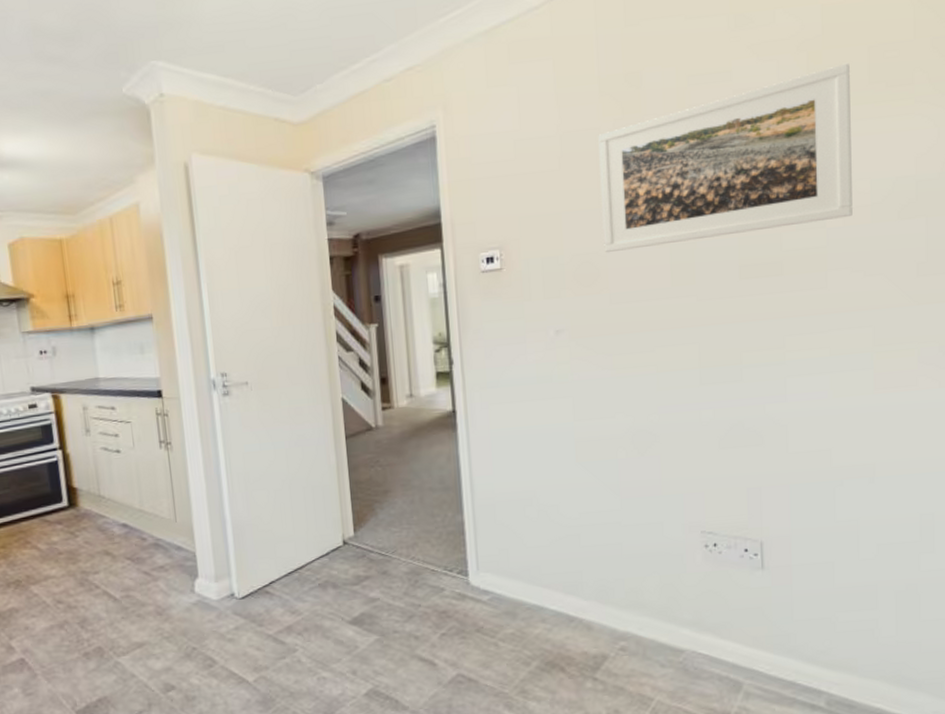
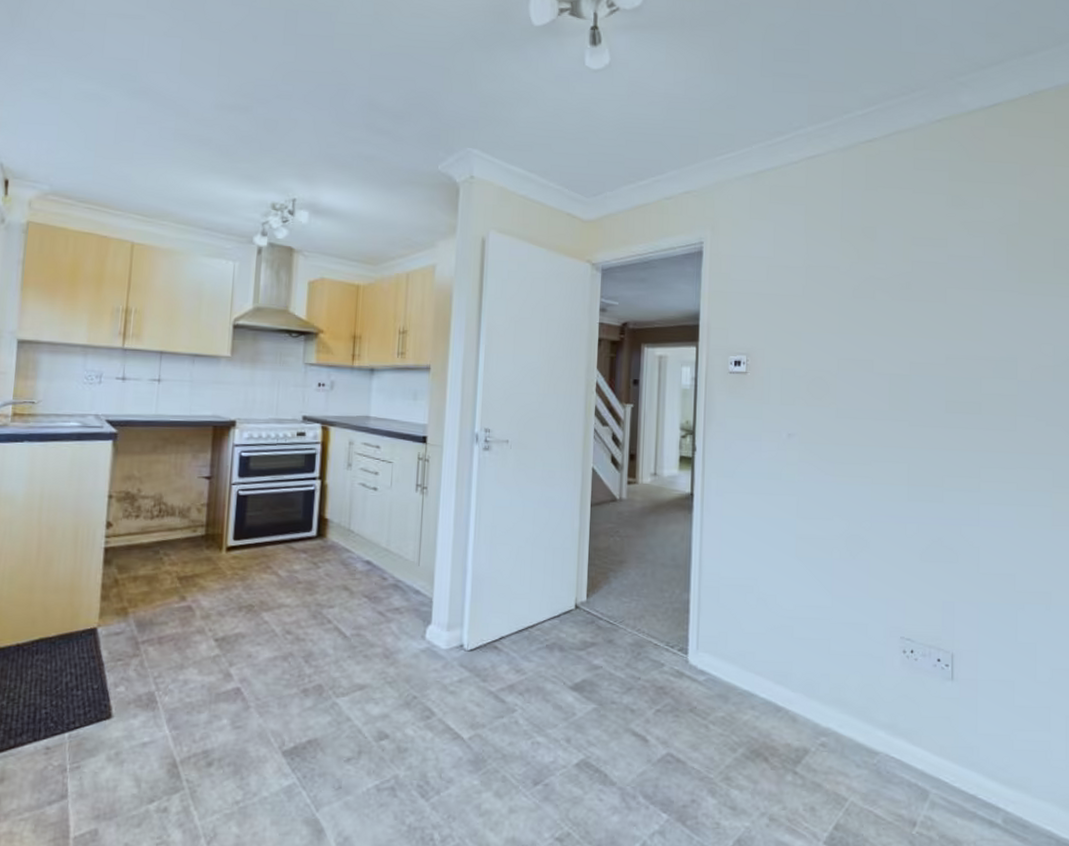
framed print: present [598,63,853,253] -> none [835,248,1039,374]

